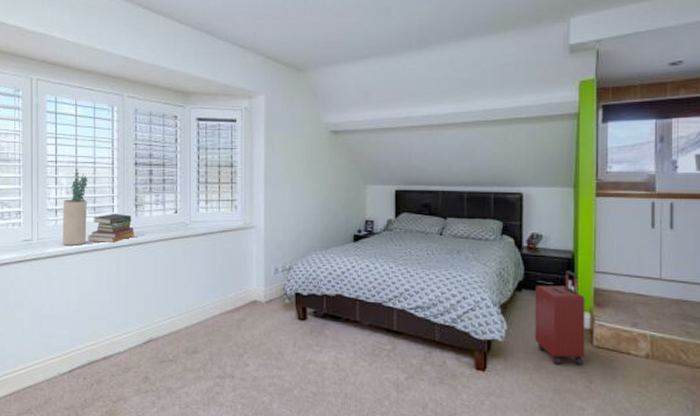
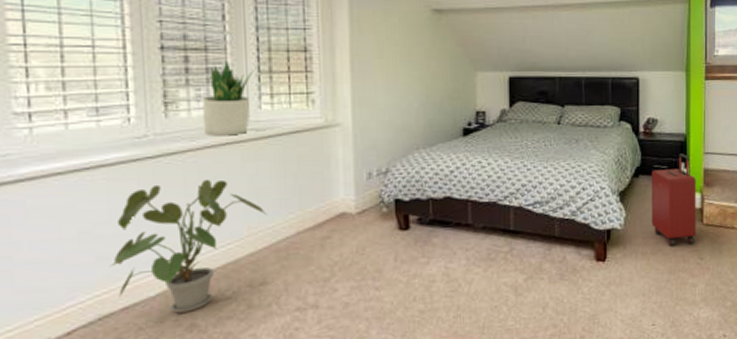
vase: present [62,169,88,246] -> none [40,56,86,163]
books: present [87,213,134,244] -> none [86,114,164,156]
house plant: none [96,266,200,367] -> present [109,180,268,313]
planter: none [159,175,196,232] -> present [202,62,255,137]

